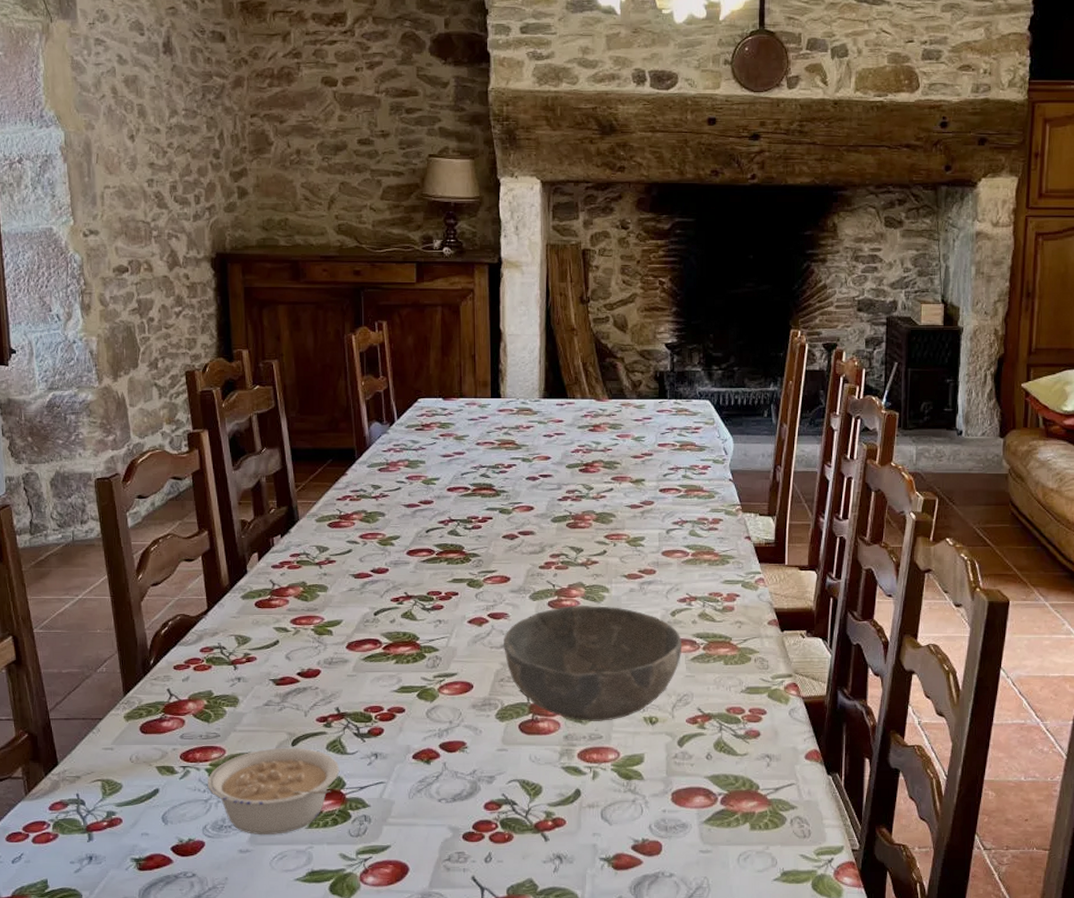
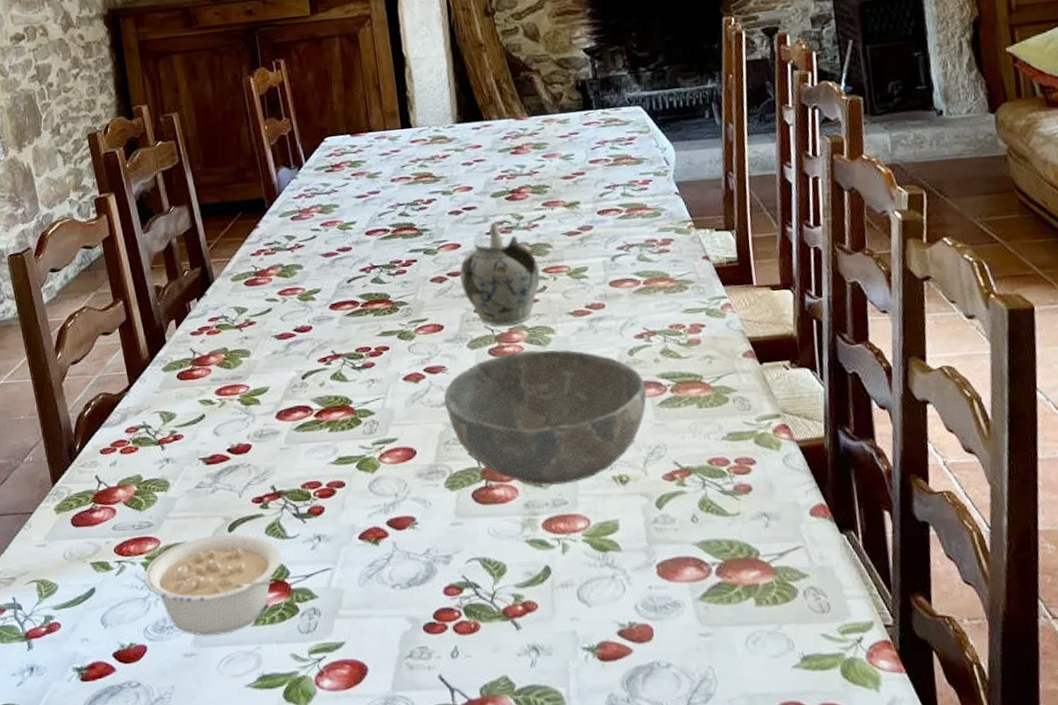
teapot: none [530,491,603,582] -> present [460,222,541,326]

